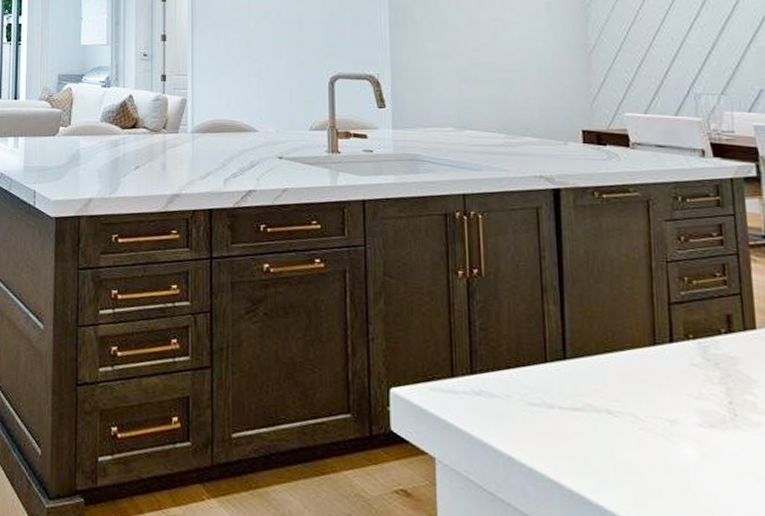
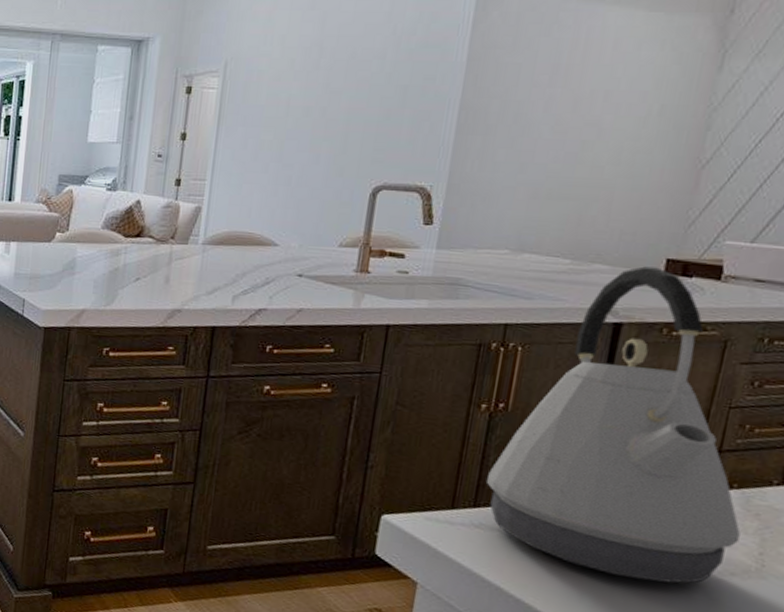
kettle: none [478,137,708,440] -> present [487,266,741,584]

